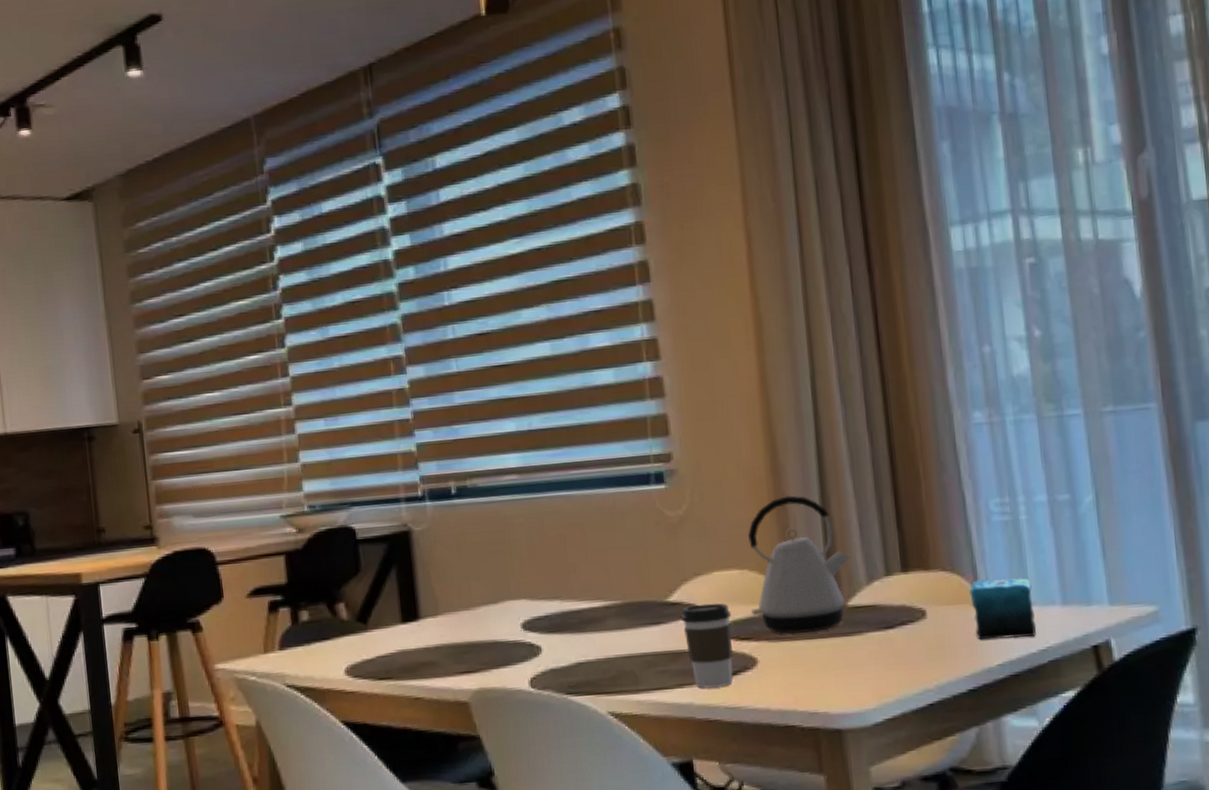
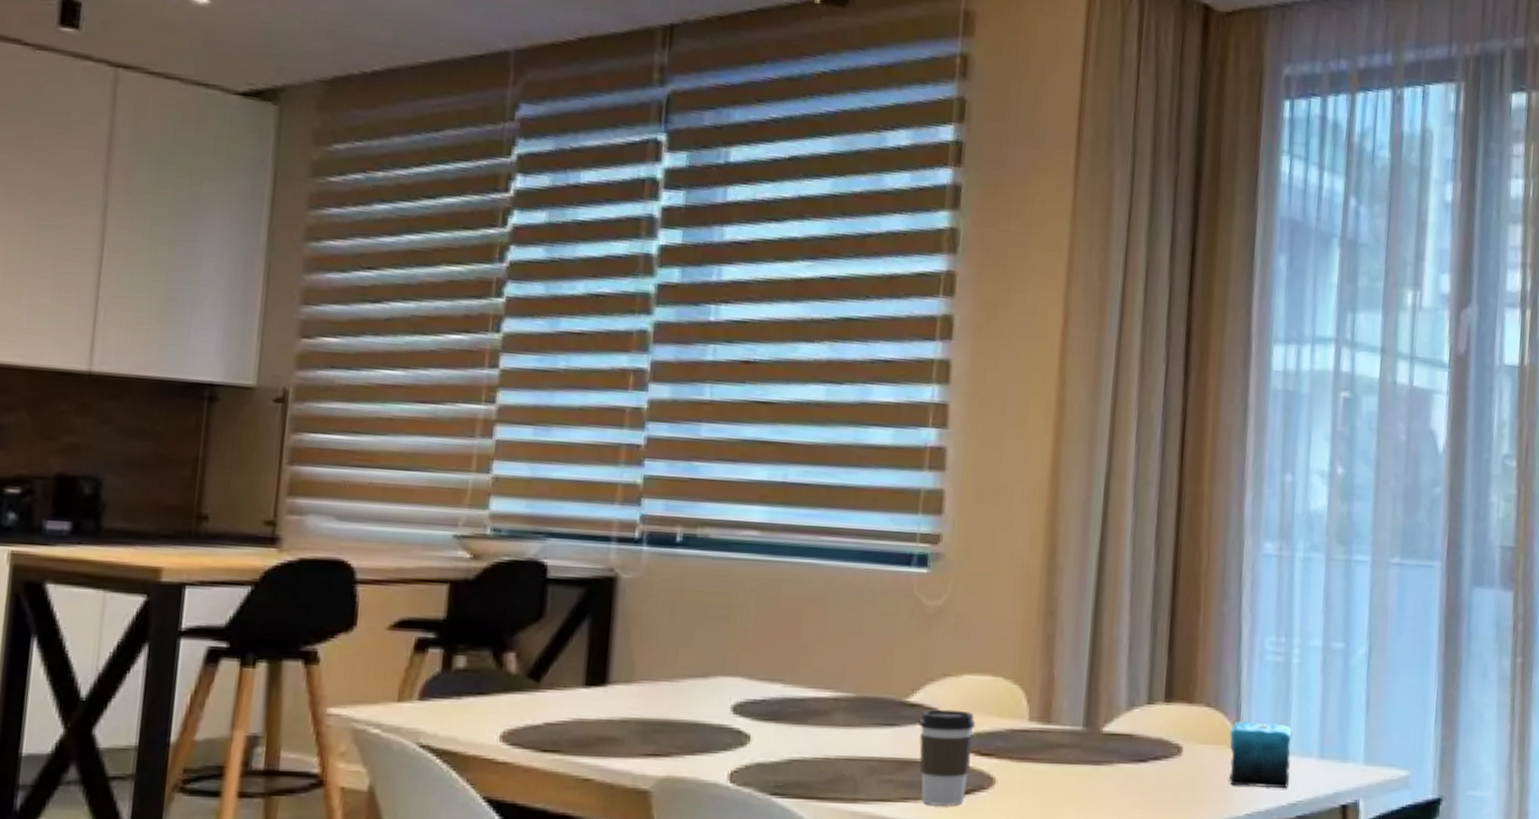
kettle: present [748,495,851,634] -> none [997,601,1115,757]

